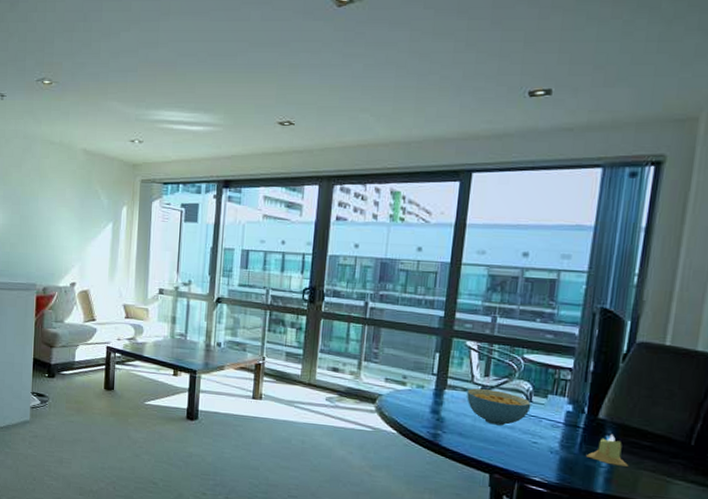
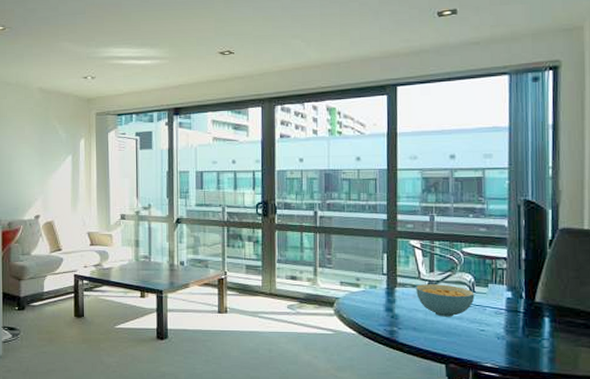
candle: present [587,435,629,467] -> none [530,316,568,345]

